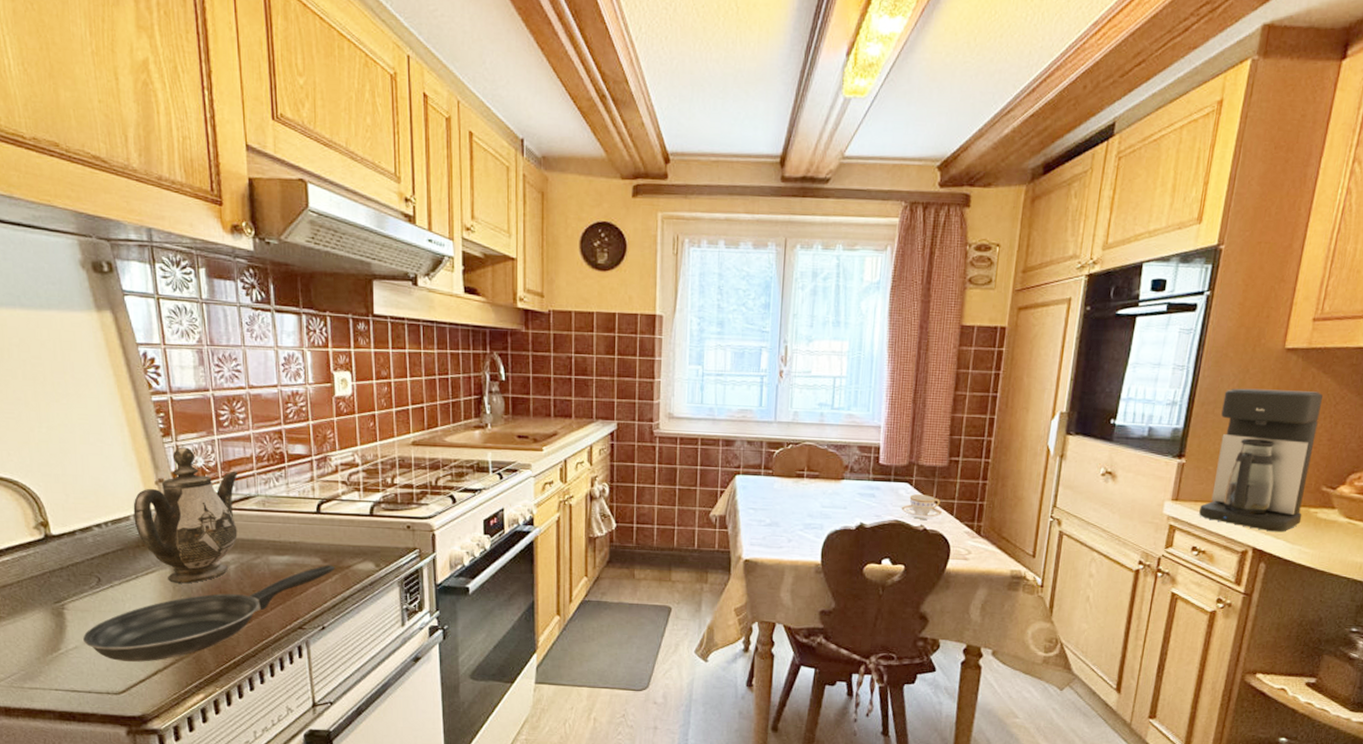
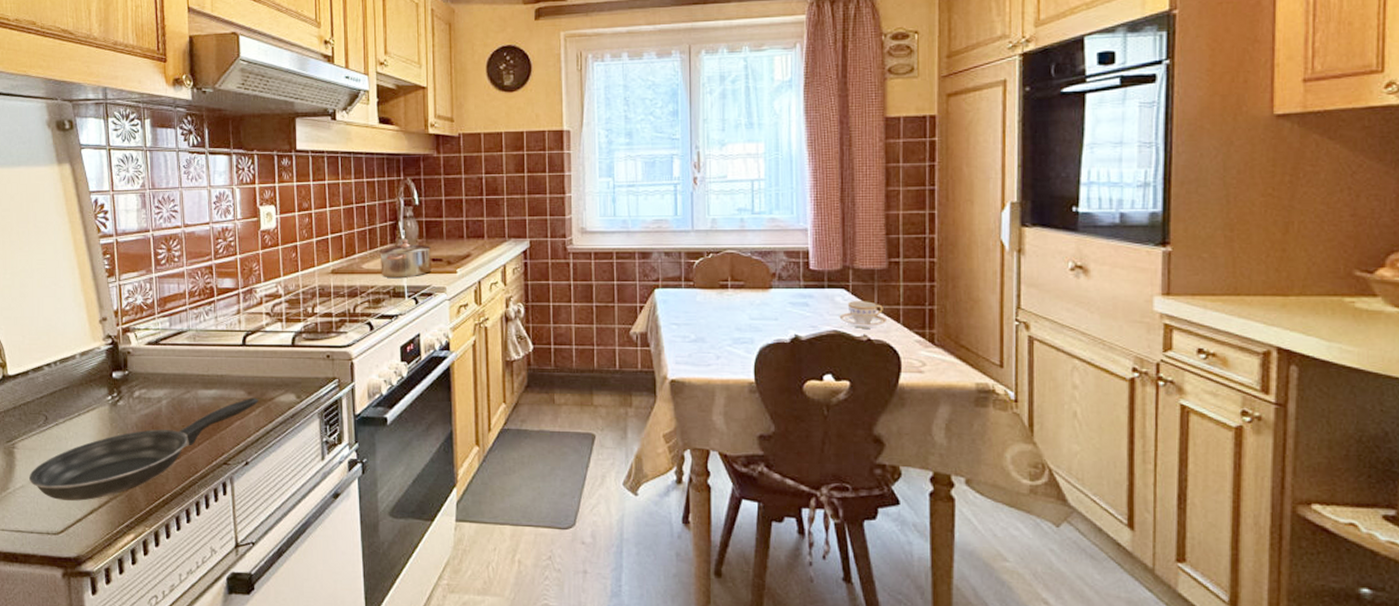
teapot: present [133,447,238,584] -> none [79,286,172,420]
cooking pot: none [463,414,517,453] -> present [379,239,431,278]
coffee maker: present [1199,388,1323,532] -> none [1199,161,1335,328]

